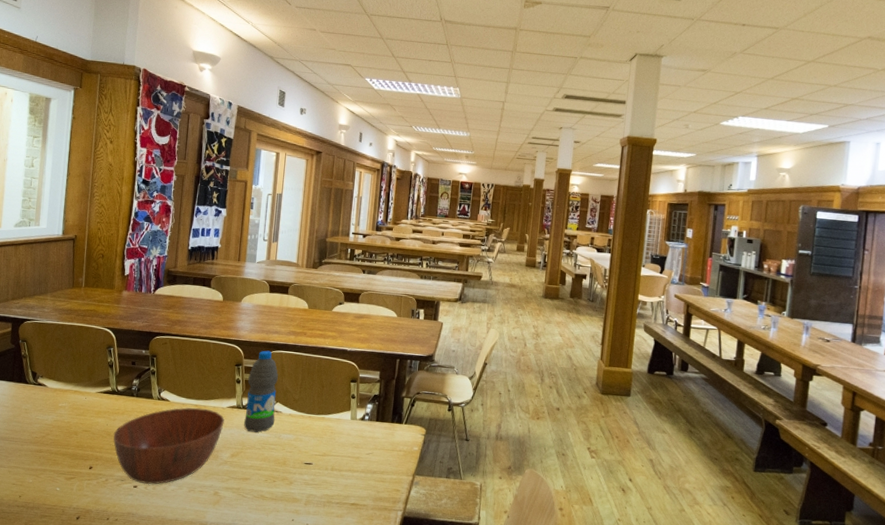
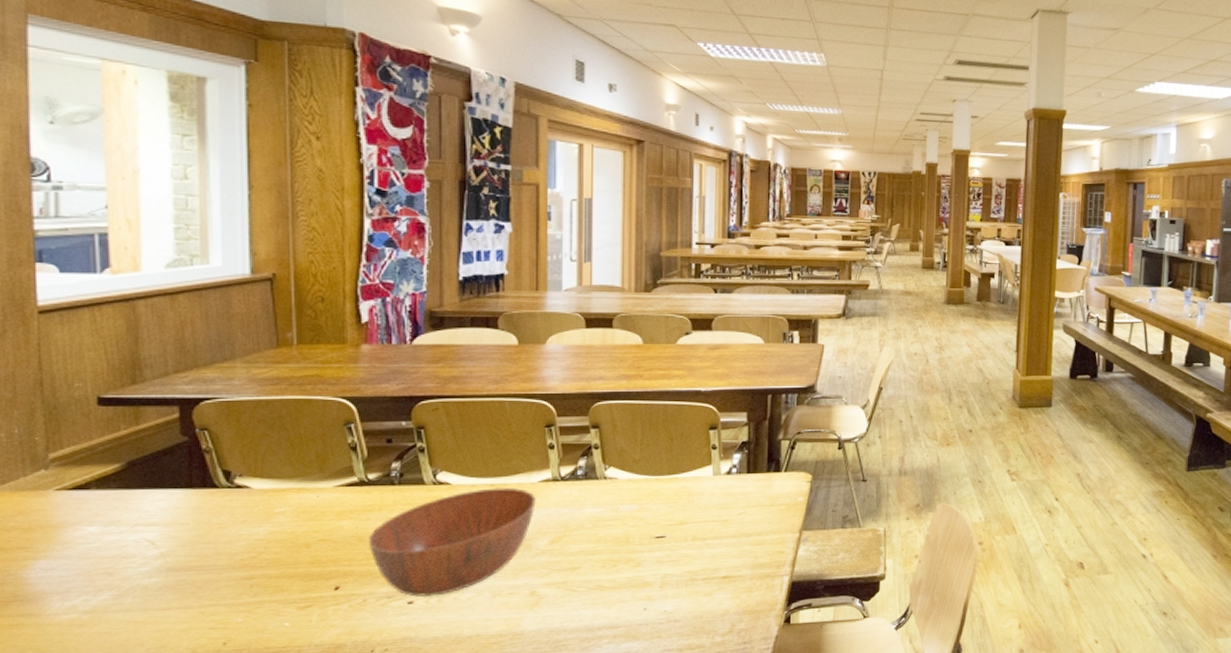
water bottle: present [244,350,278,432] -> none [565,402,609,508]

